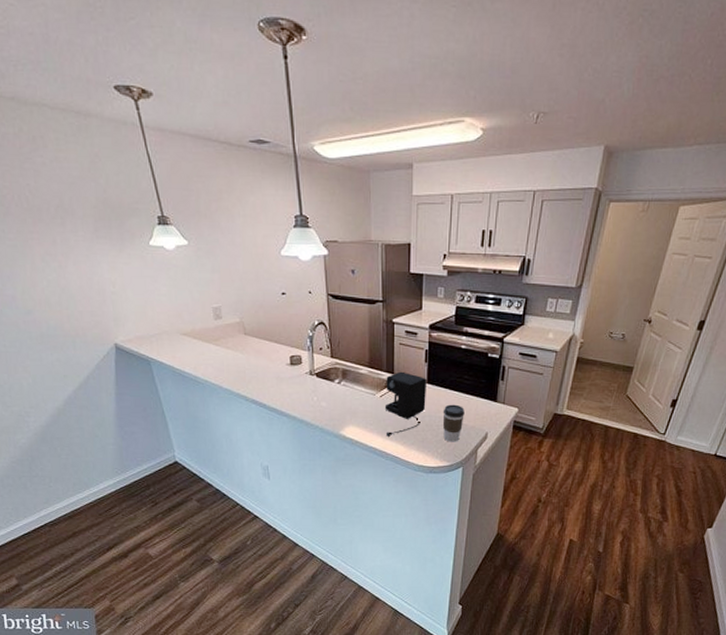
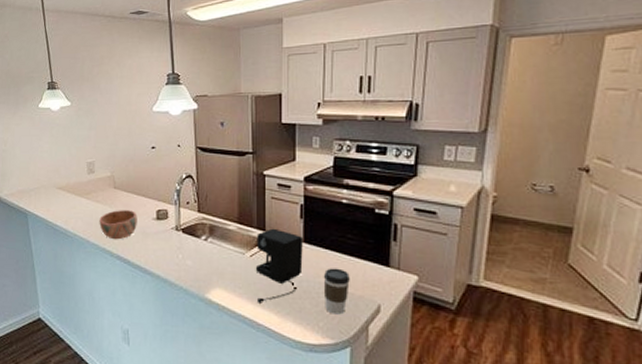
bowl: none [231,356,271,385] -> present [99,210,137,240]

